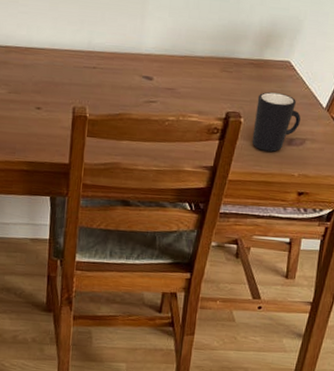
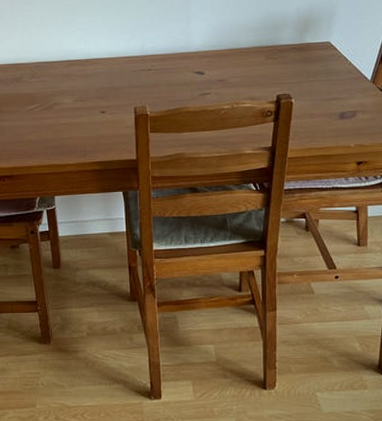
mug: present [252,92,301,152] -> none [304,71,348,127]

